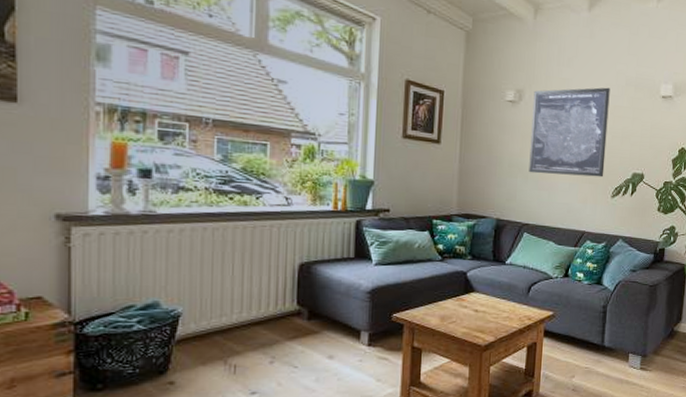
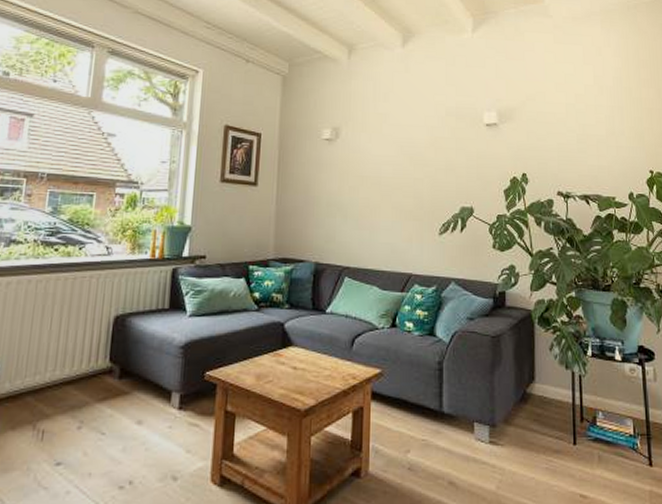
wall art: present [529,87,610,178] -> none [348,119,430,213]

